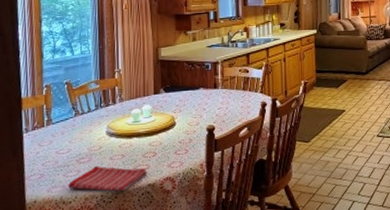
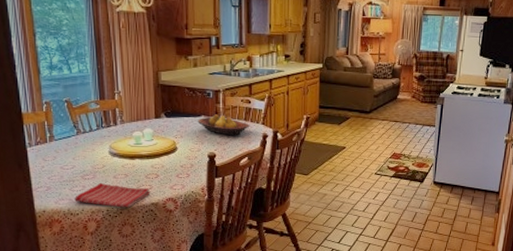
fruit bowl: none [196,86,249,107] -> present [197,114,250,136]

